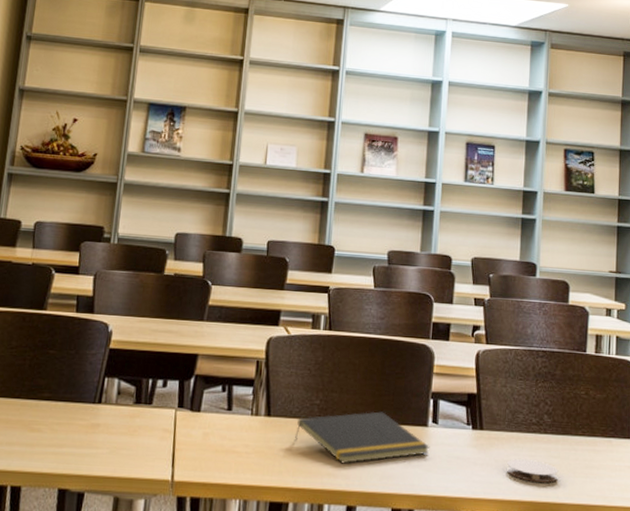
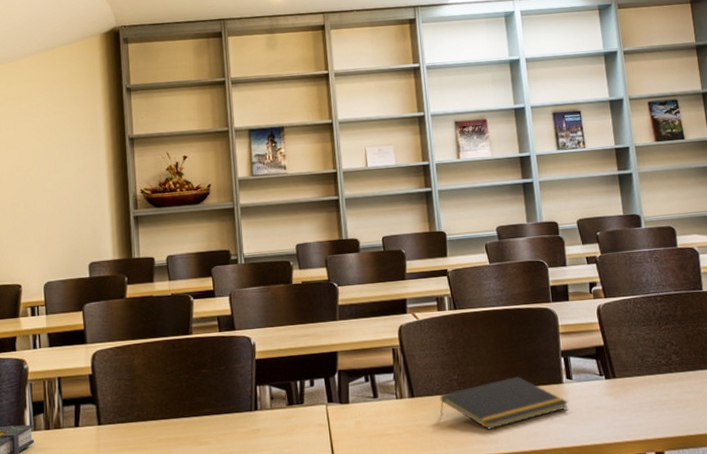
coaster: present [507,458,559,483] -> none [644,398,696,419]

